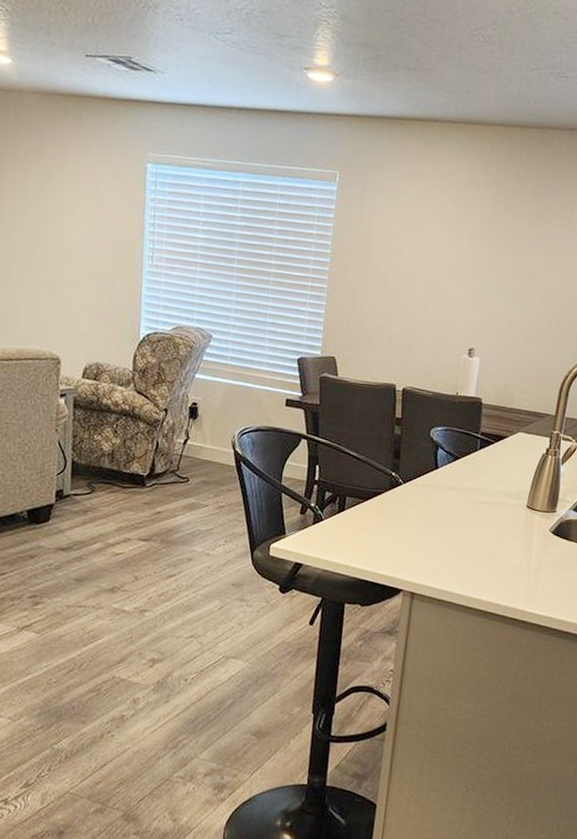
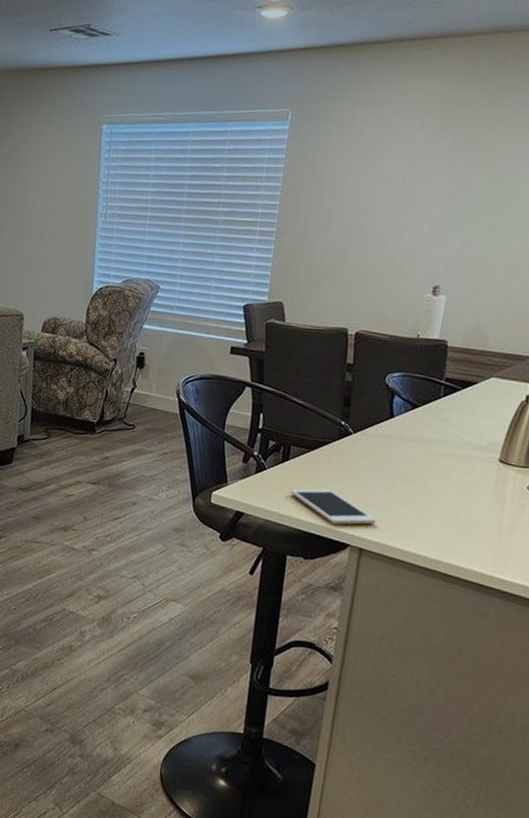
cell phone: none [346,537,426,571] -> present [290,488,376,525]

